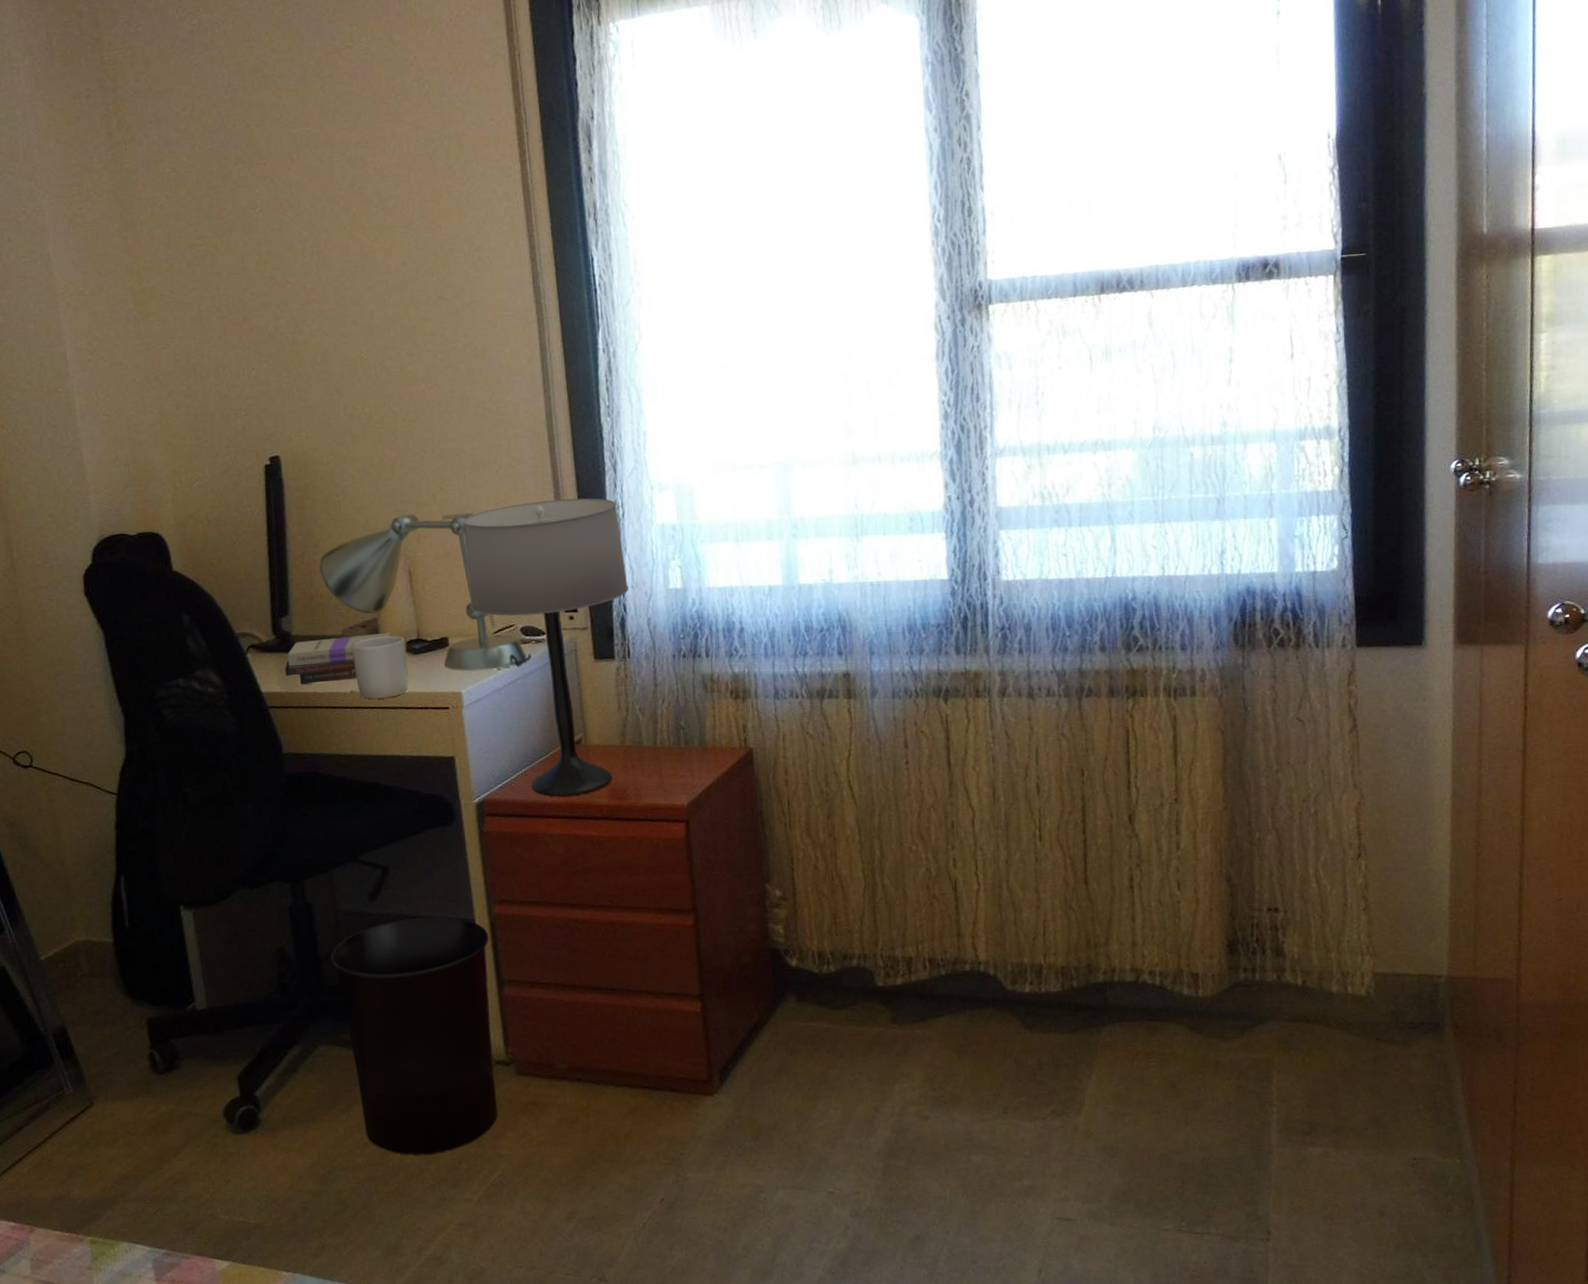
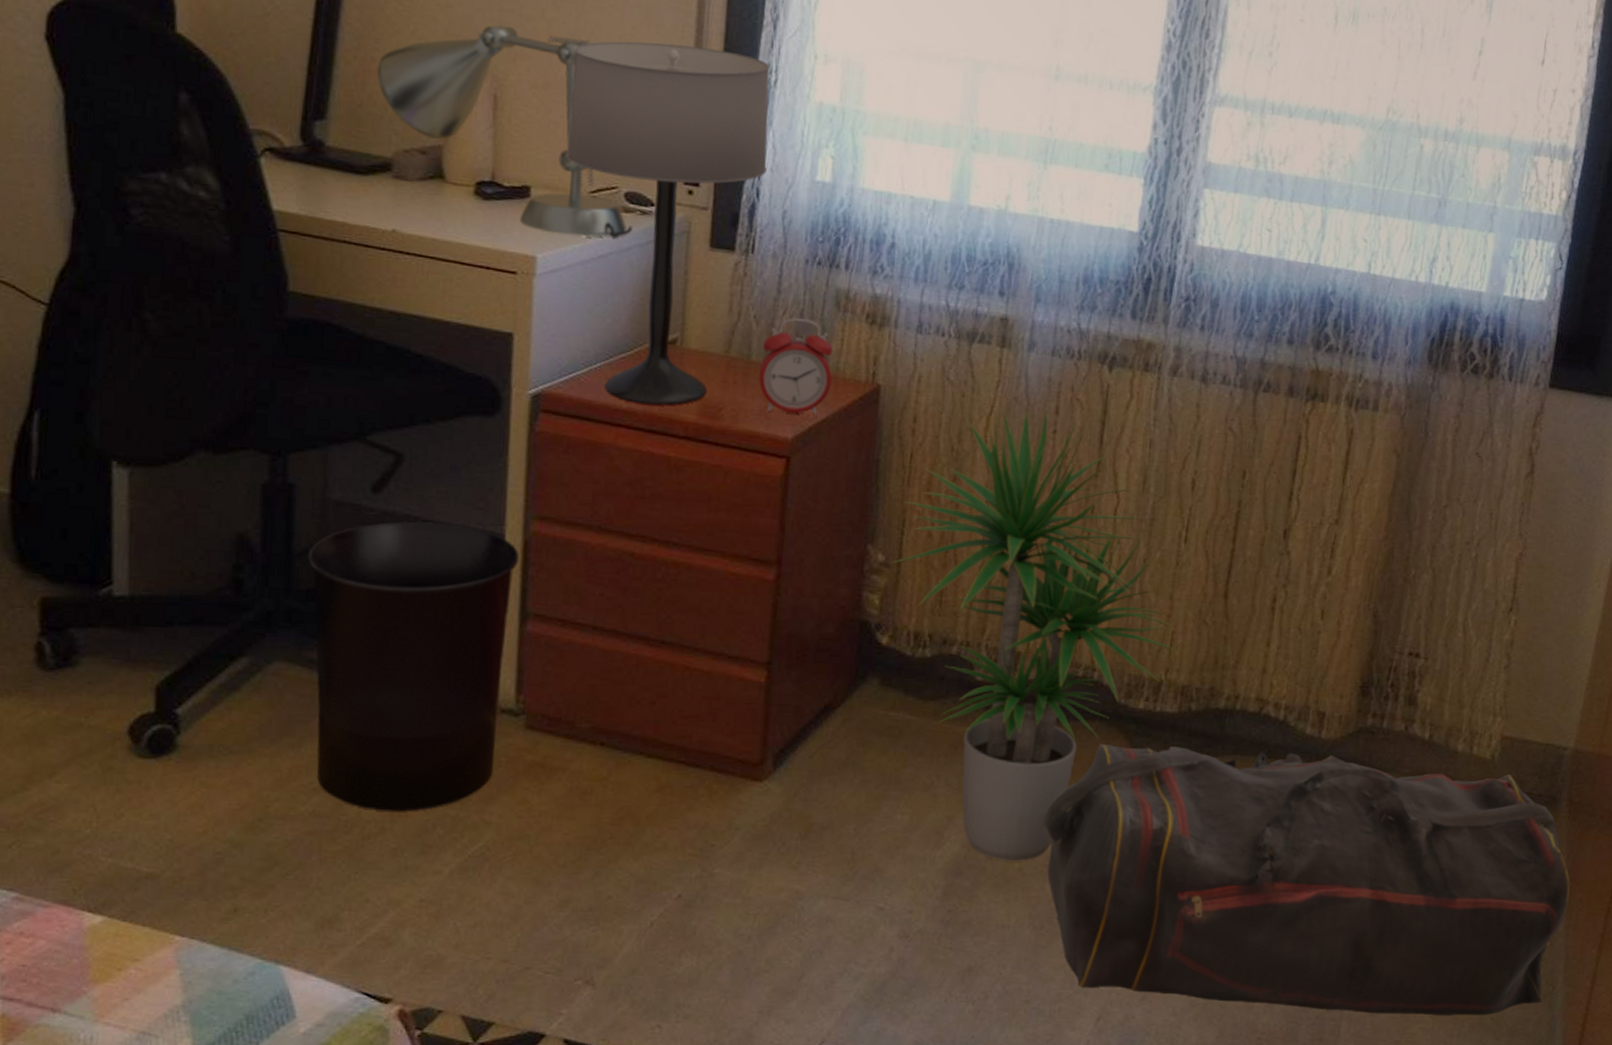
books: present [284,633,392,685] -> none [308,155,458,216]
mug: present [351,635,409,700] -> none [401,167,475,248]
alarm clock: none [650,704,712,786] -> present [758,318,833,414]
potted plant: none [787,743,1052,1140] -> present [890,407,1179,862]
duffel bag: none [958,1008,1471,1245] -> present [1042,743,1571,1016]

